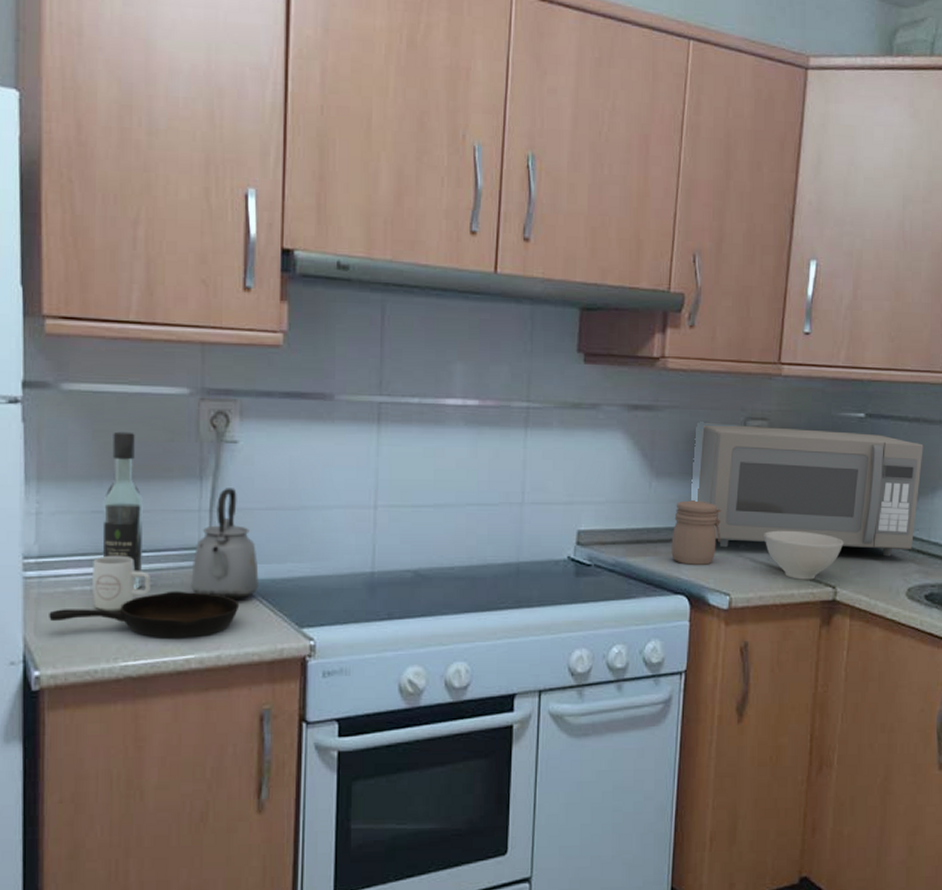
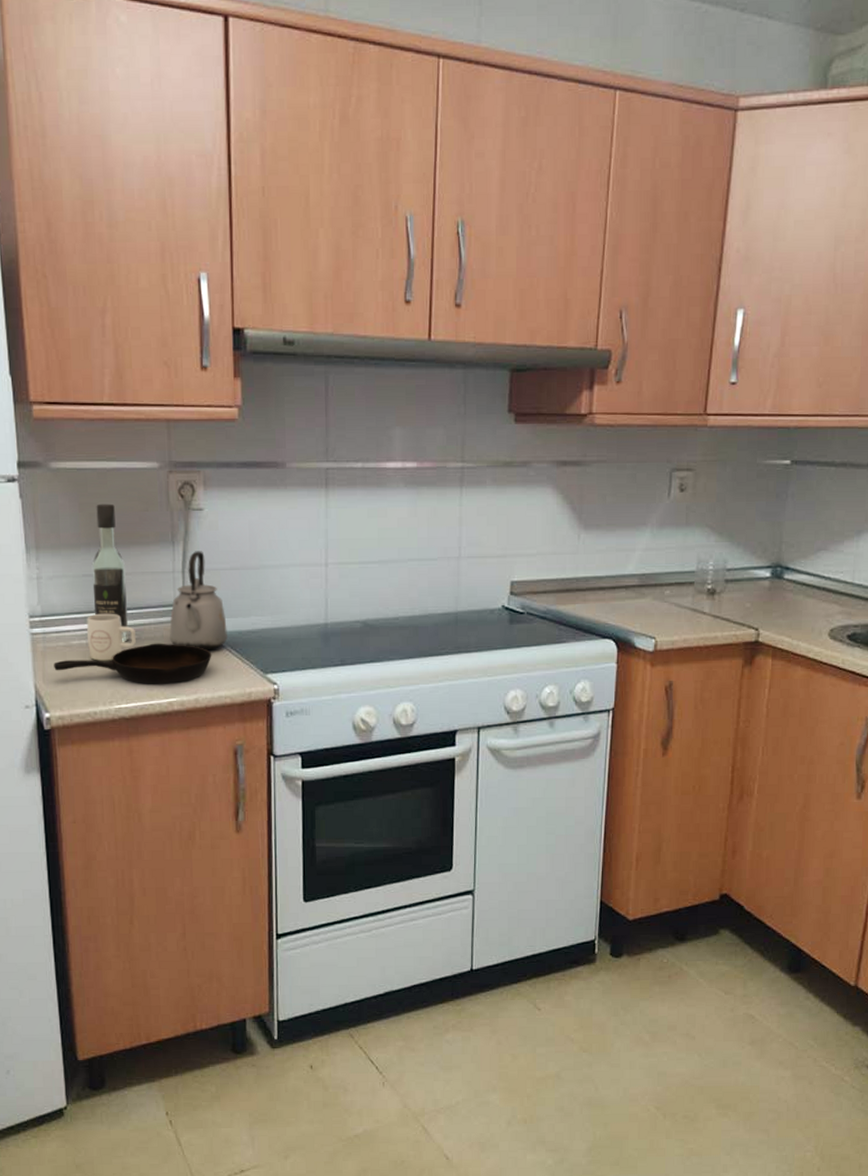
jar: present [671,500,722,565] -> none [599,550,648,611]
microwave: present [691,423,923,557] -> none [618,476,850,599]
bowl: present [764,530,844,580] -> none [688,576,767,623]

